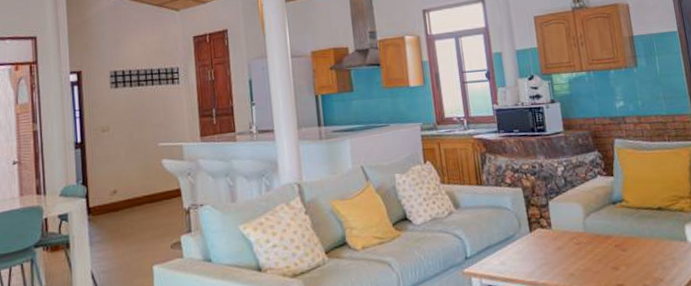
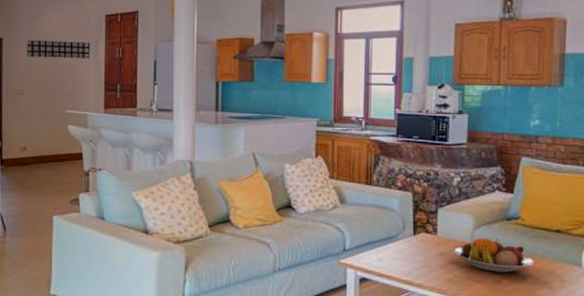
fruit bowl: none [568,223,645,260] -> present [452,237,535,273]

